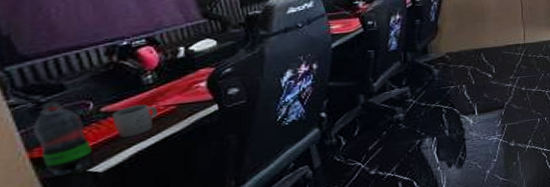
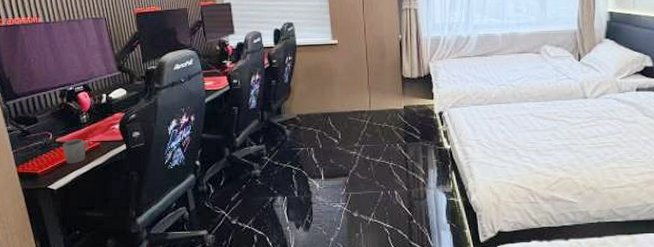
bottle: present [34,100,94,176] -> none [20,130,51,188]

